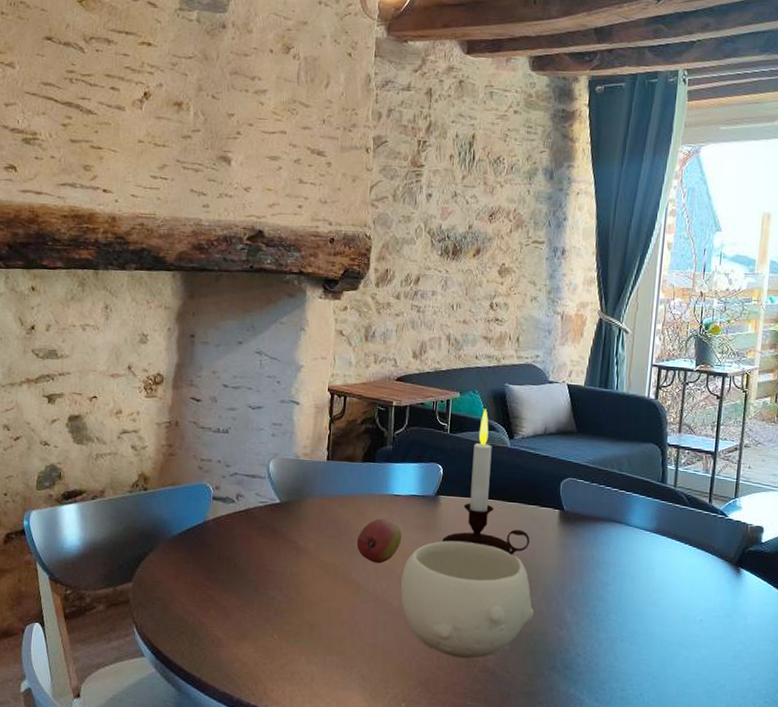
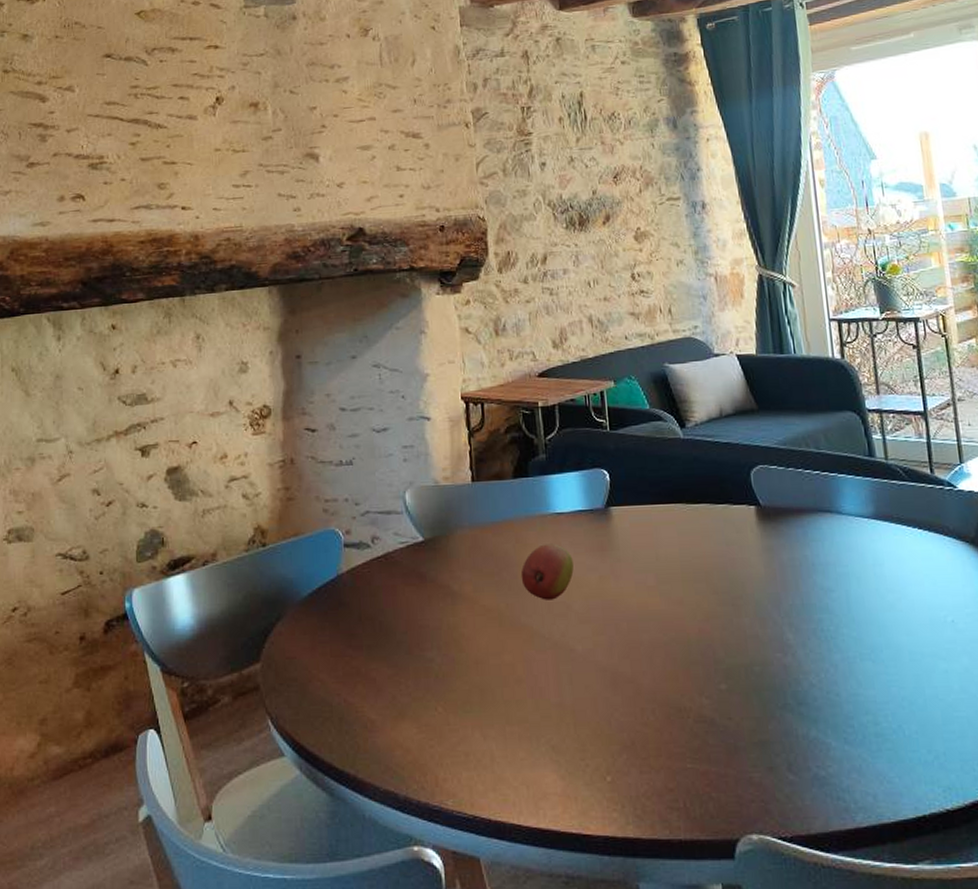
bowl: present [400,540,534,659] -> none [580,559,749,709]
candle: present [442,408,530,555] -> none [622,396,728,570]

